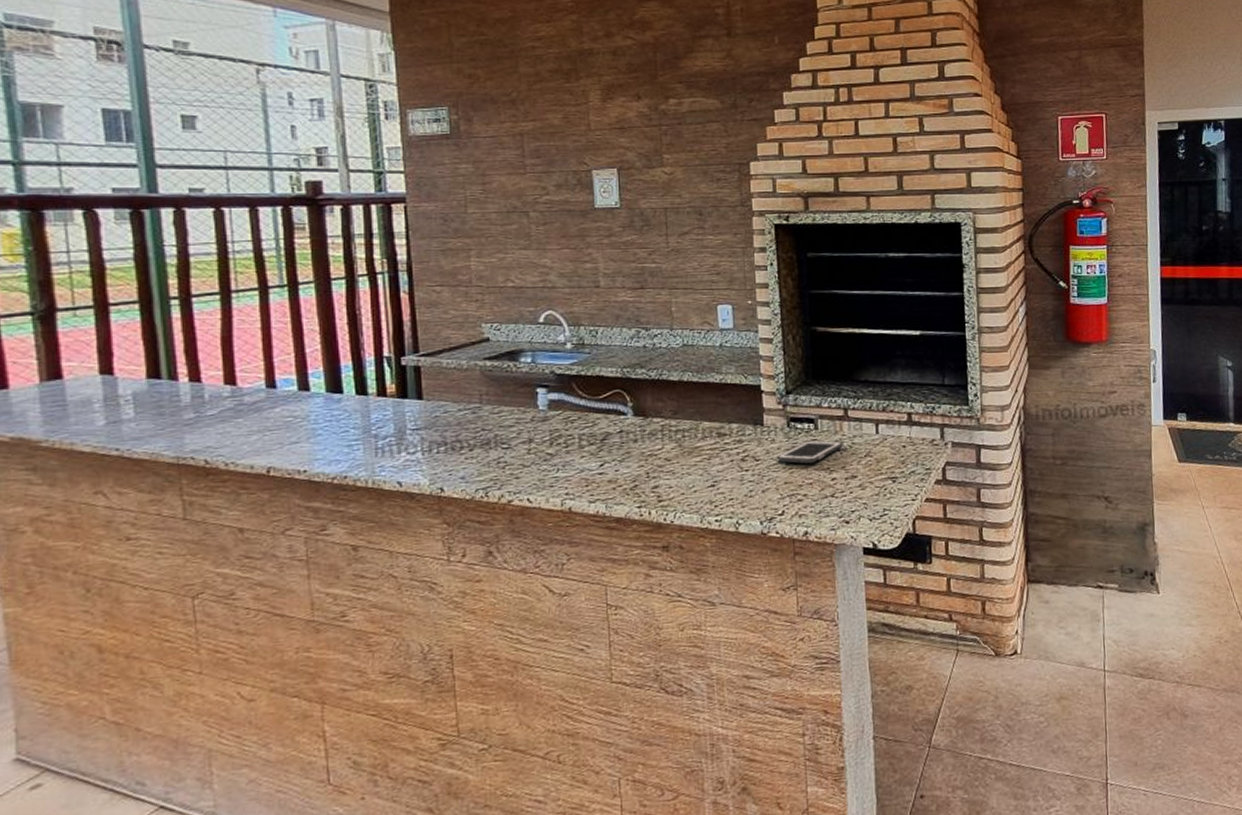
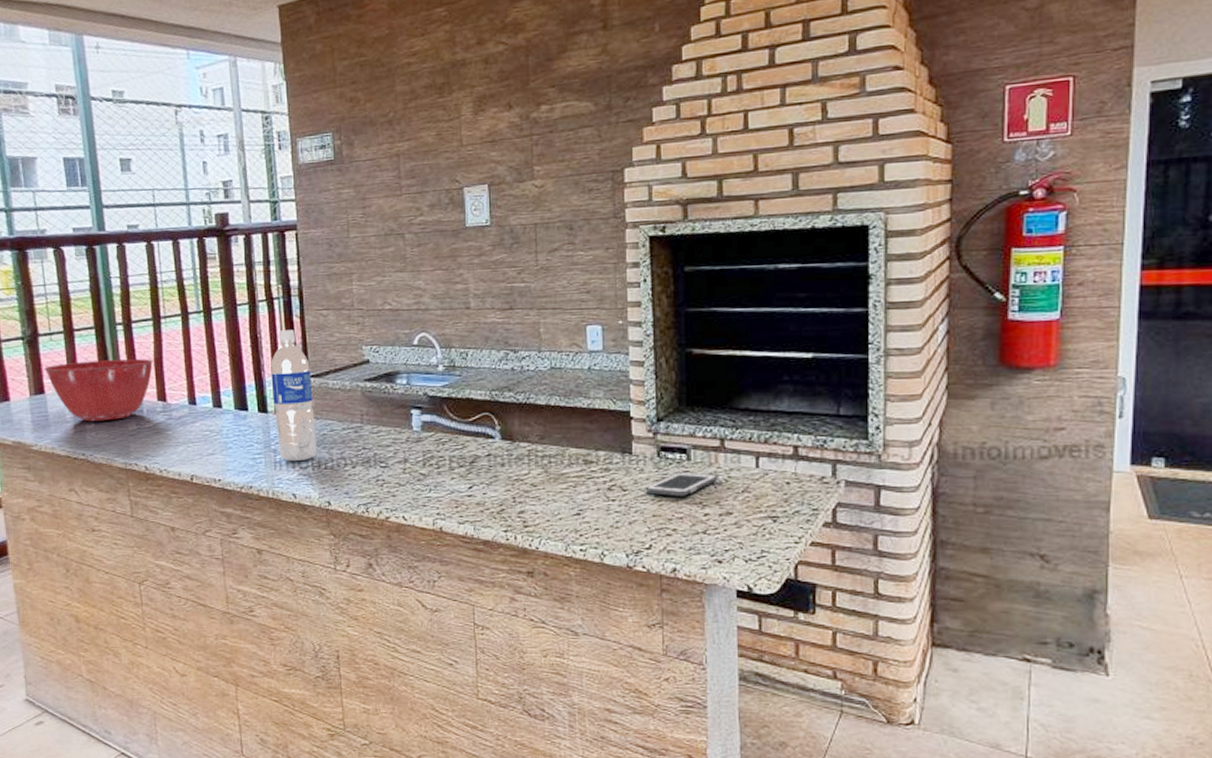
mixing bowl: none [63,337,221,411] -> present [44,359,154,422]
water bottle: none [372,306,427,447] -> present [271,330,316,462]

